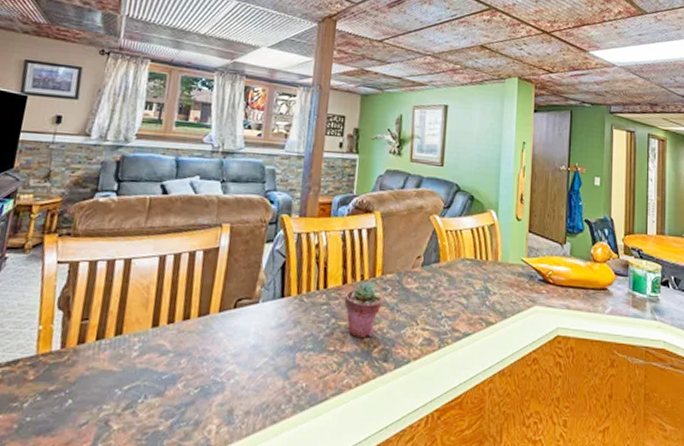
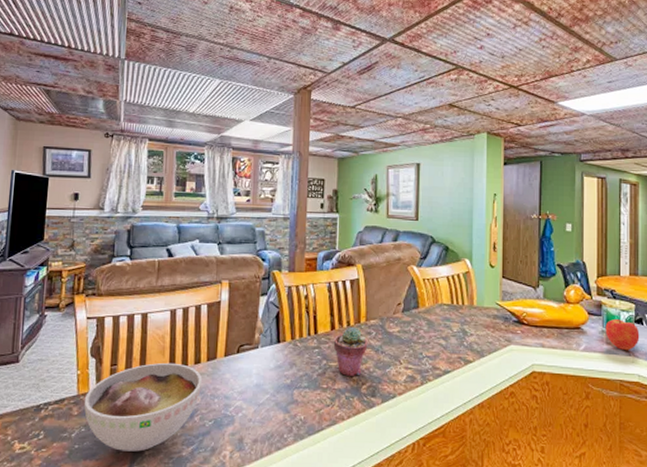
bowl: none [42,317,190,426] -> present [84,362,202,452]
apple: none [631,280,666,315] -> present [605,318,640,351]

